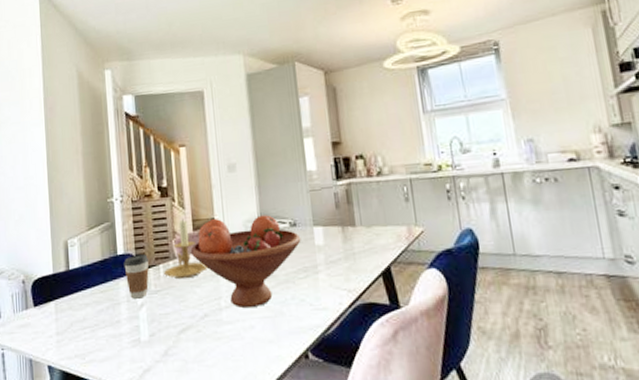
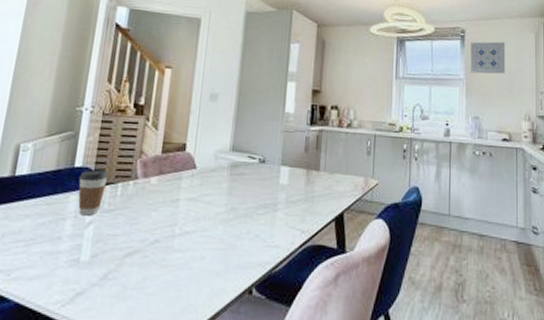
candle holder: present [164,219,209,280] -> none [121,140,170,202]
fruit bowl: present [190,215,301,309] -> none [154,144,267,239]
wall art: none [508,45,560,90] -> present [470,41,506,74]

